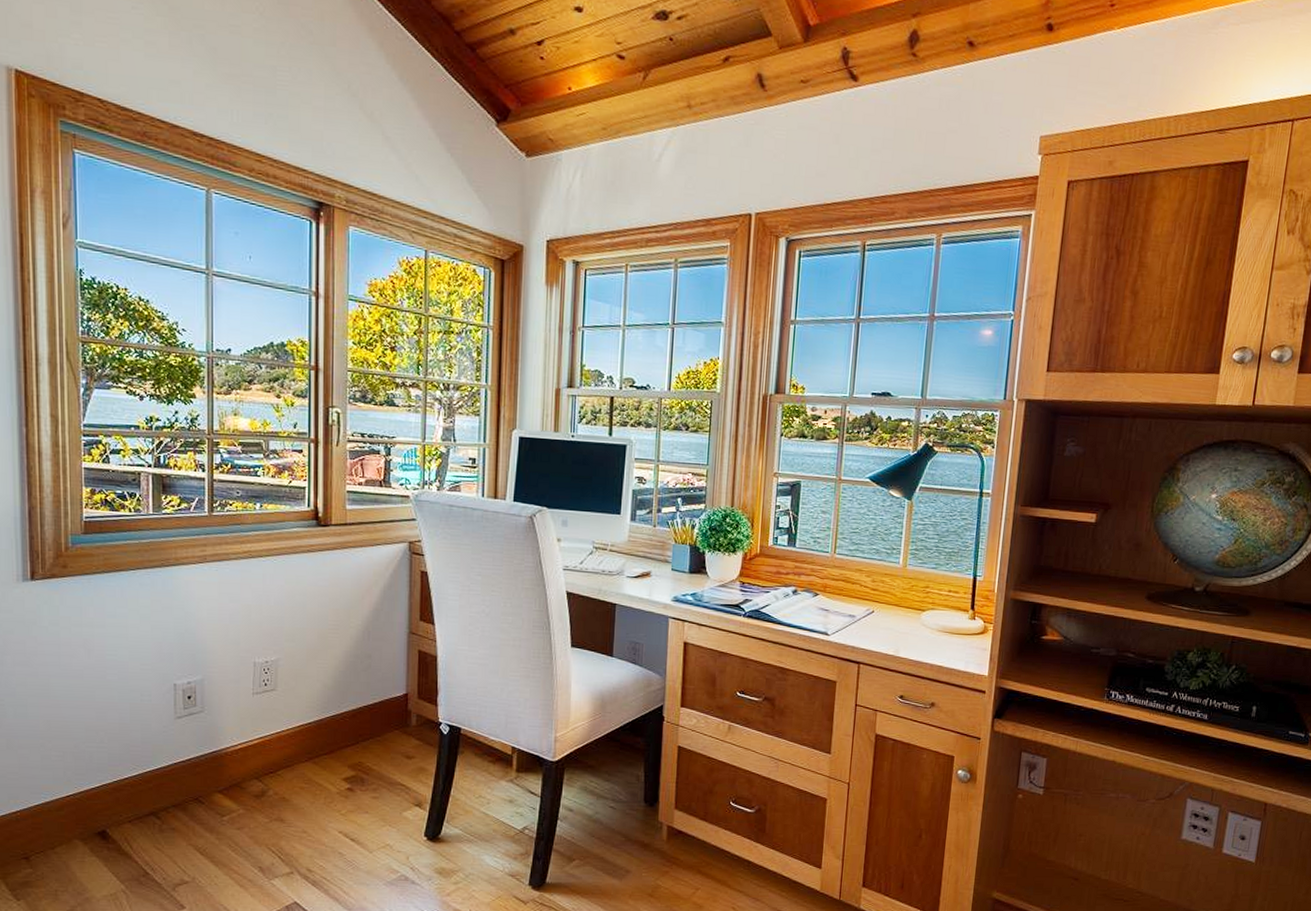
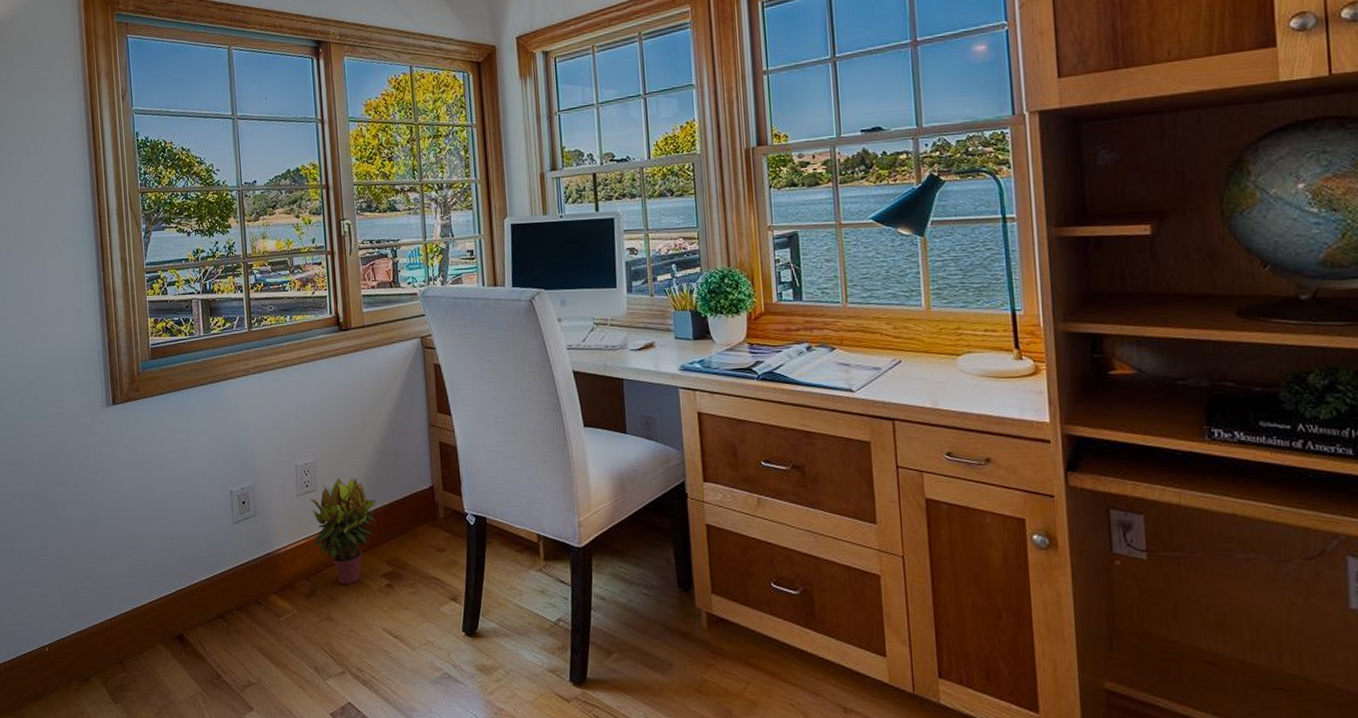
potted plant: none [267,679,343,787] -> present [311,478,376,585]

